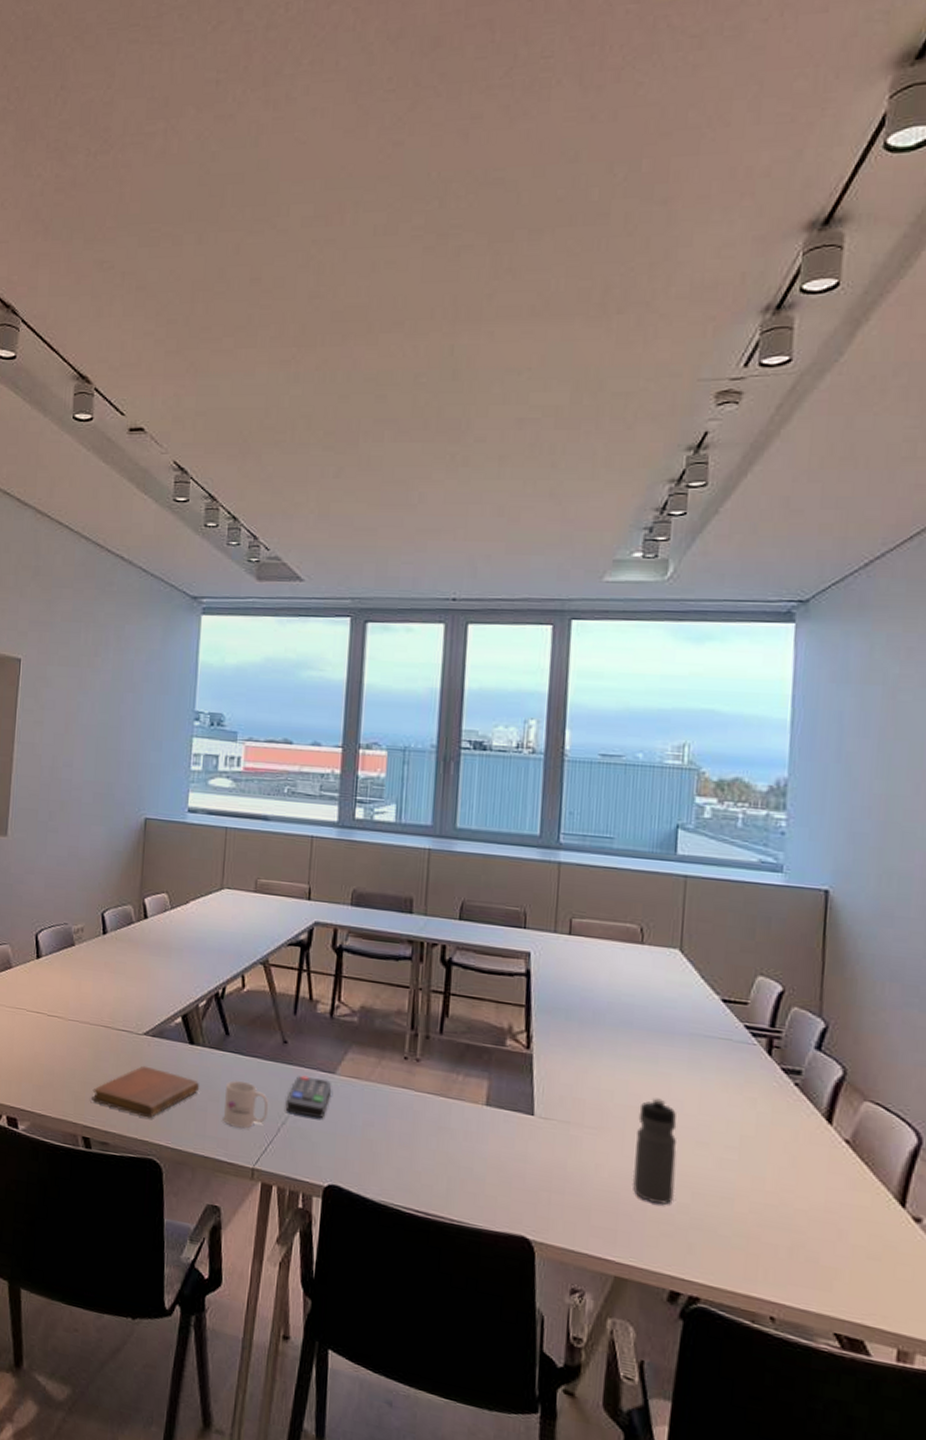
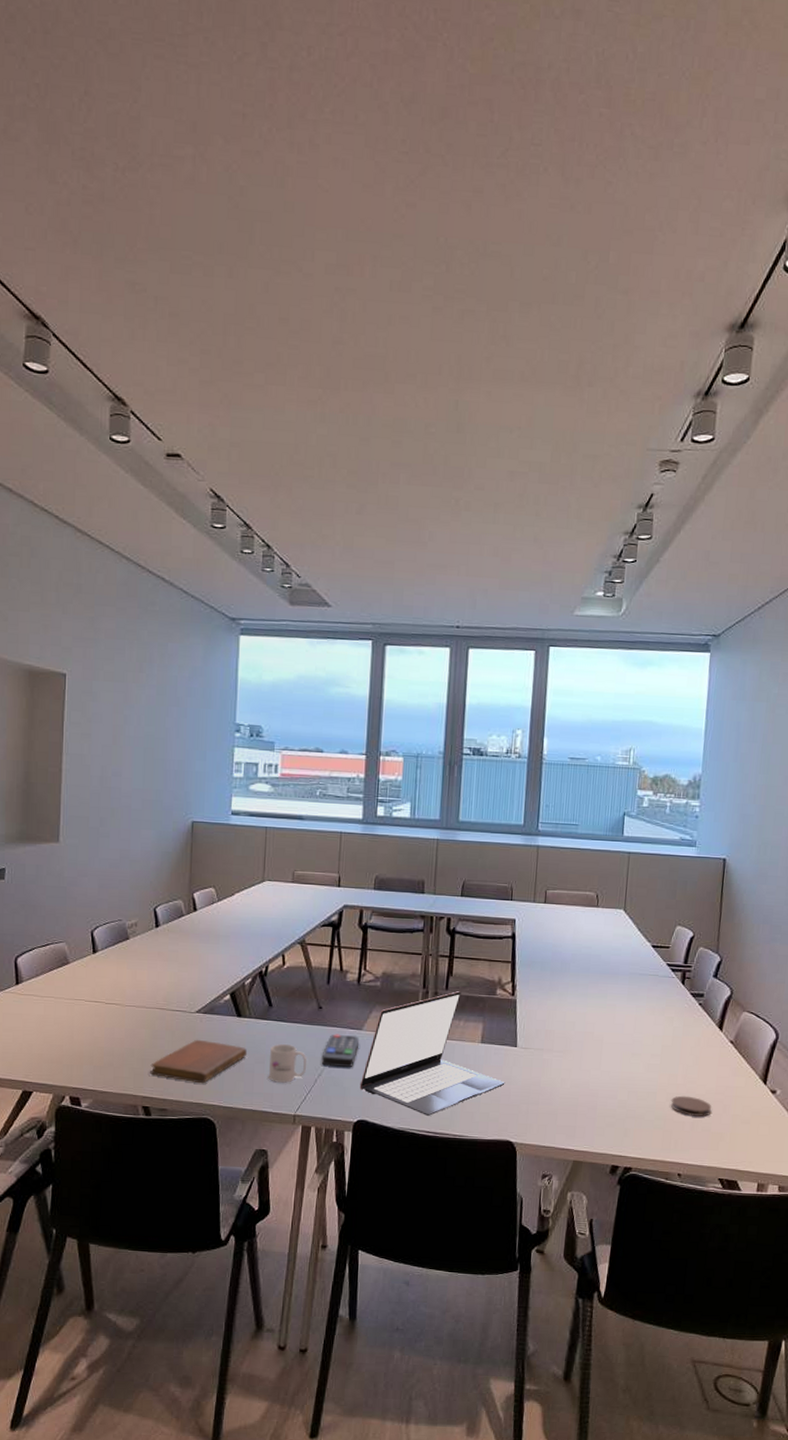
laptop: none [331,1037,519,1191] -> present [359,991,505,1116]
water bottle: present [632,1097,677,1205] -> none [587,1024,619,1104]
coaster: none [756,1207,820,1242] -> present [671,1095,712,1116]

